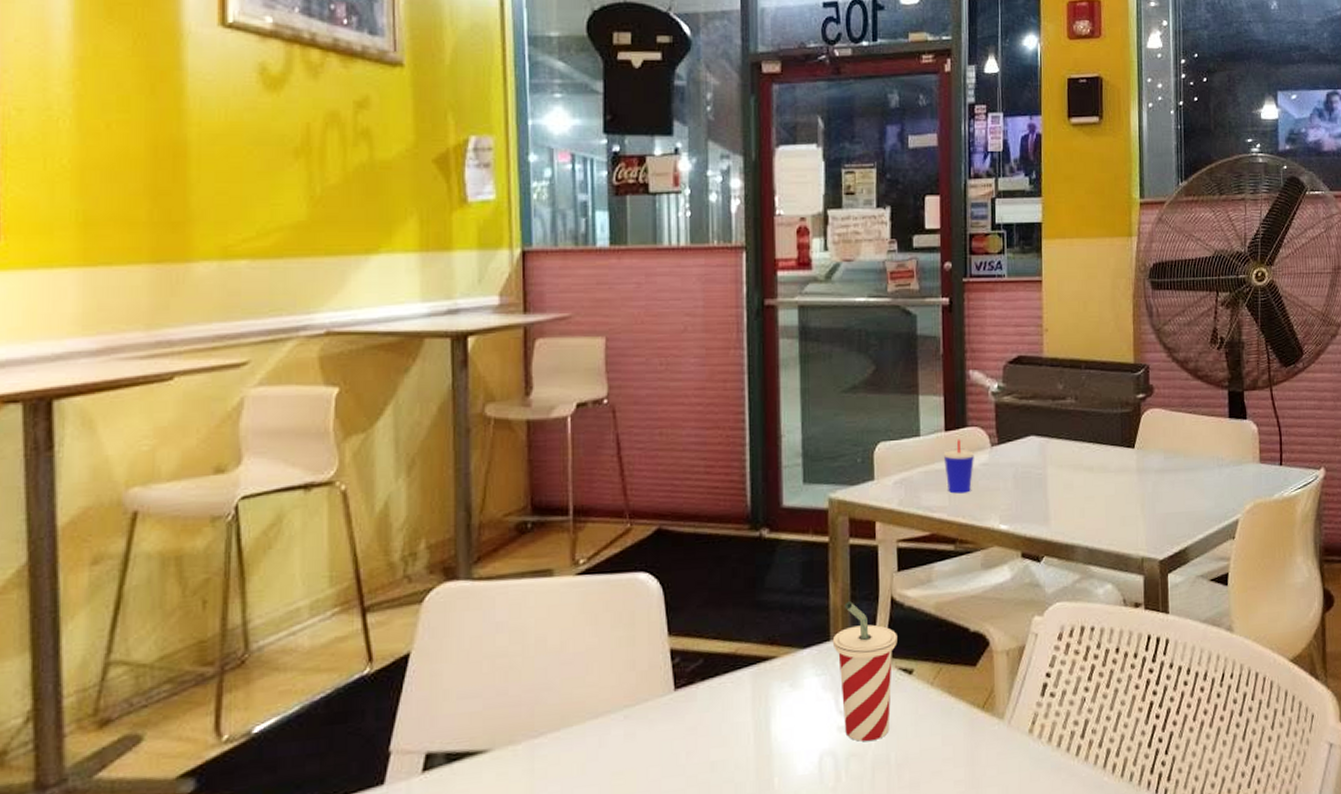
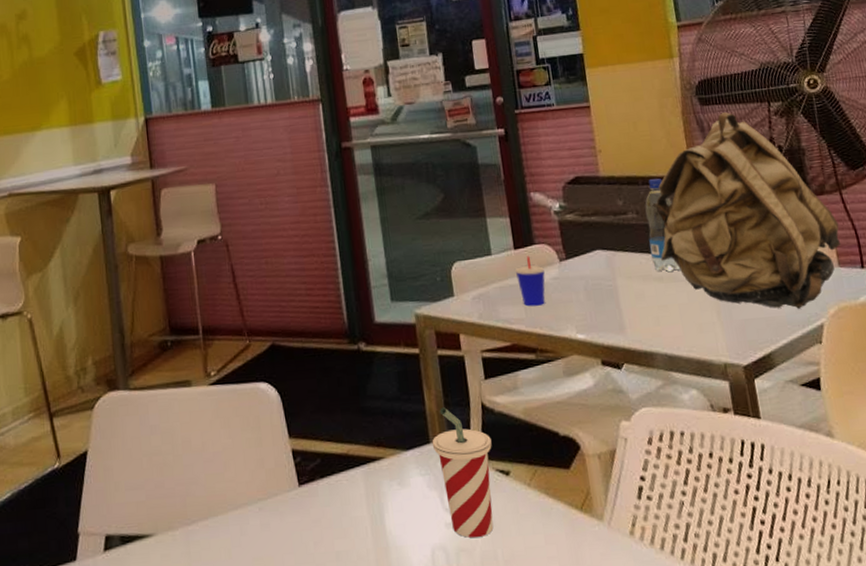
bottle: none [1084,364,1113,463] -> present [644,178,681,273]
backpack: none [1092,297,1266,504] -> present [652,111,840,309]

